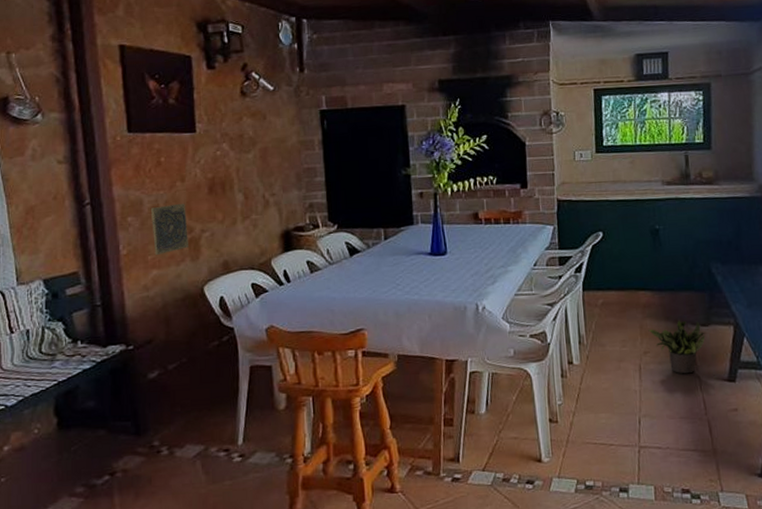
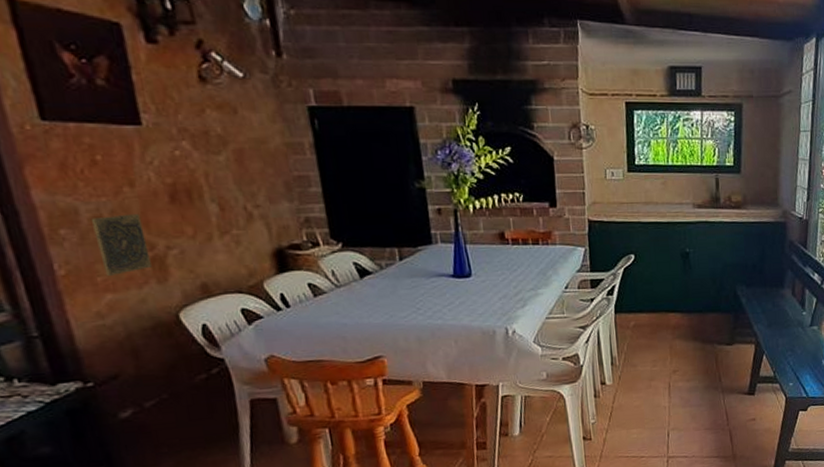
potted plant: present [648,319,706,374] -> none [677,339,730,390]

